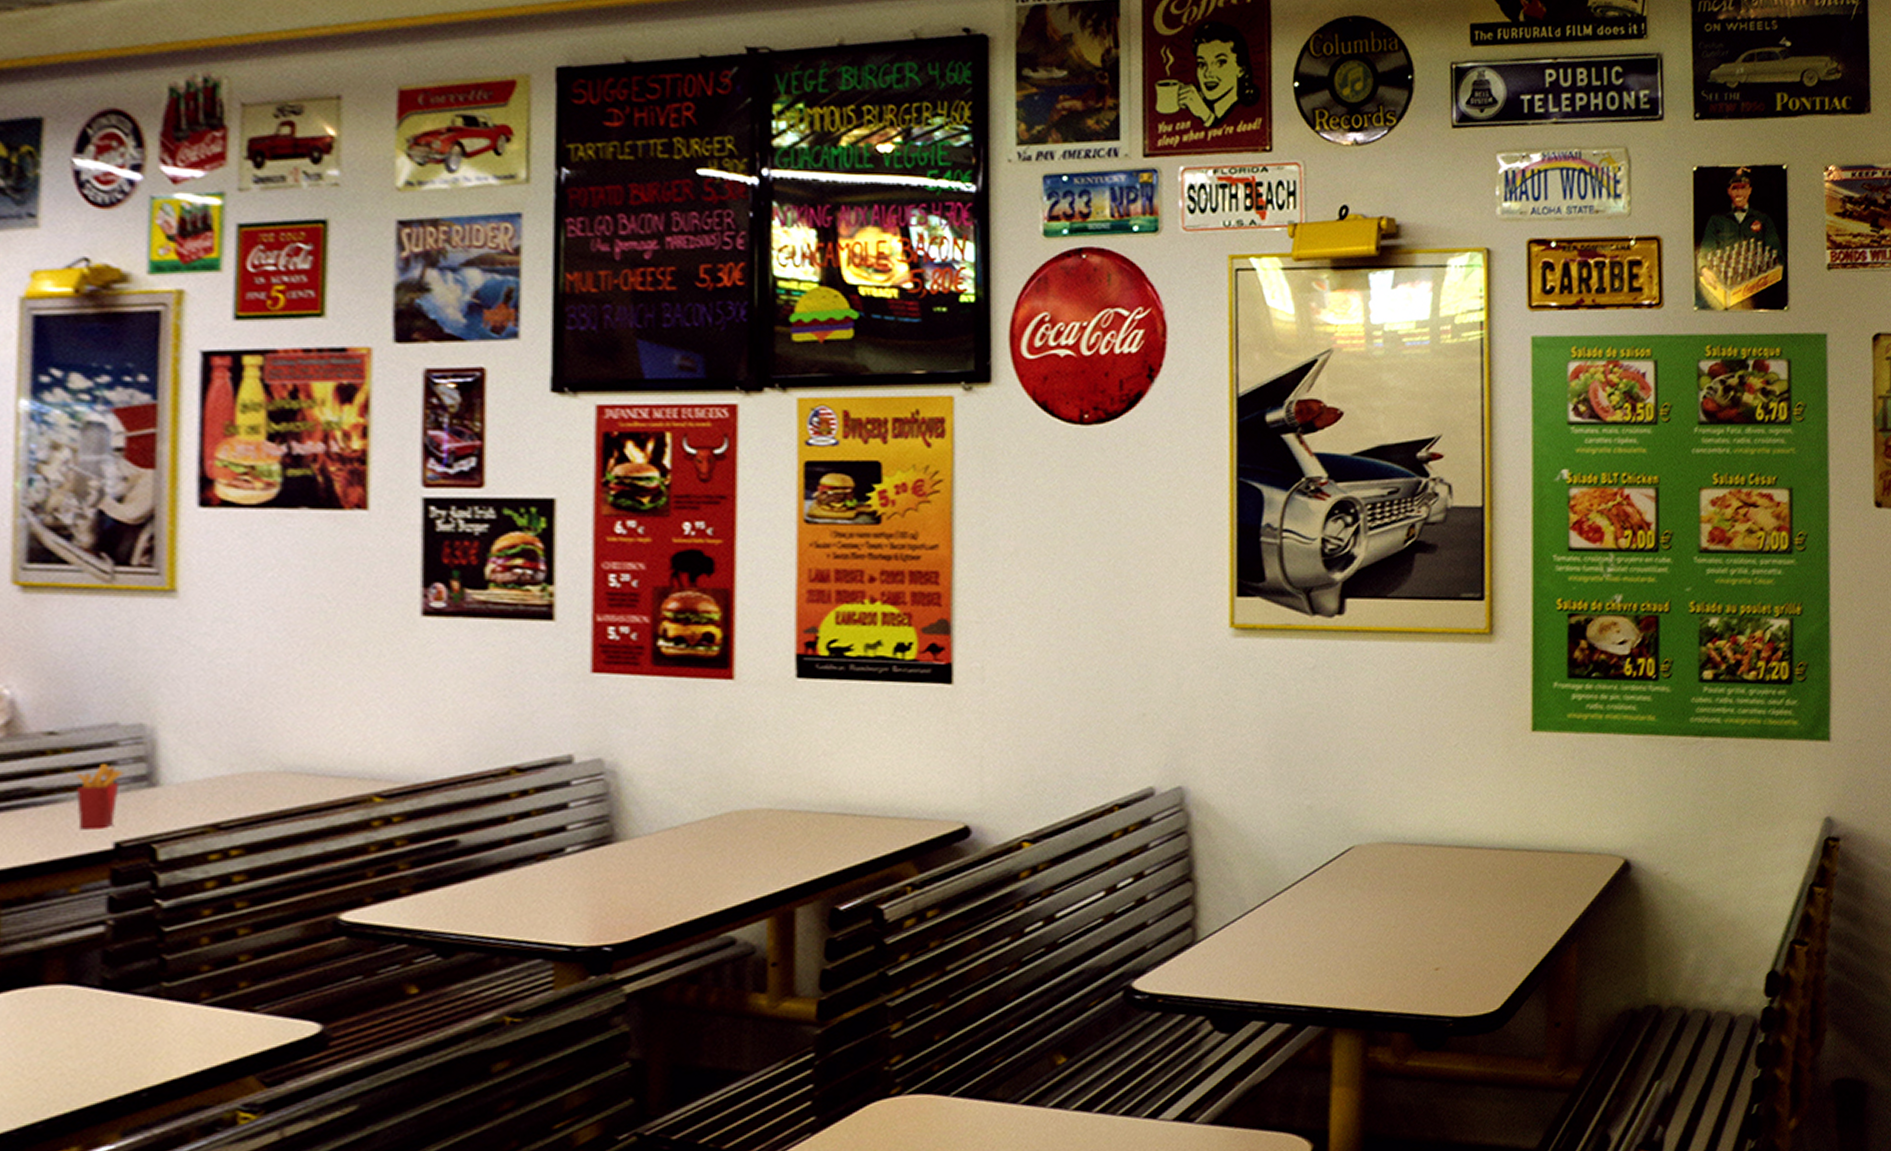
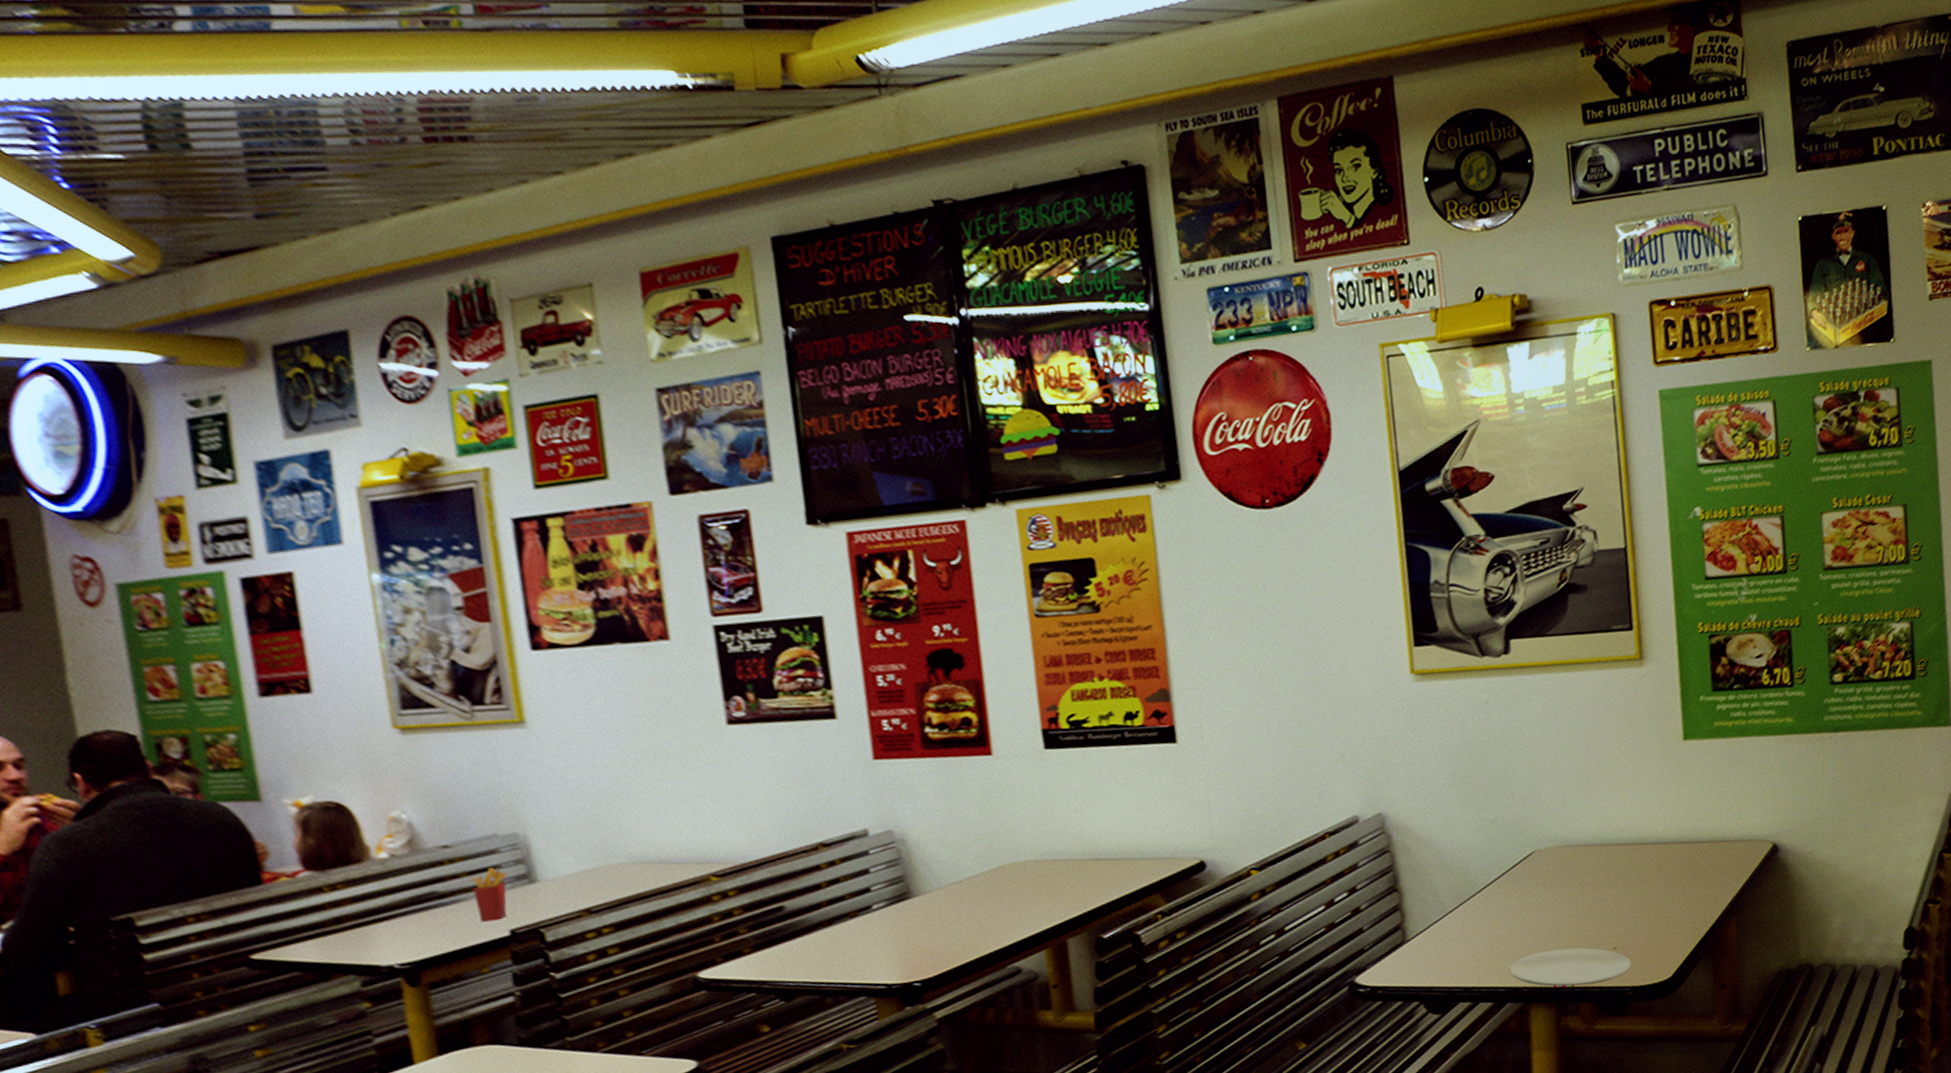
plate: none [1314,964,1454,1012] -> present [1509,947,1631,987]

